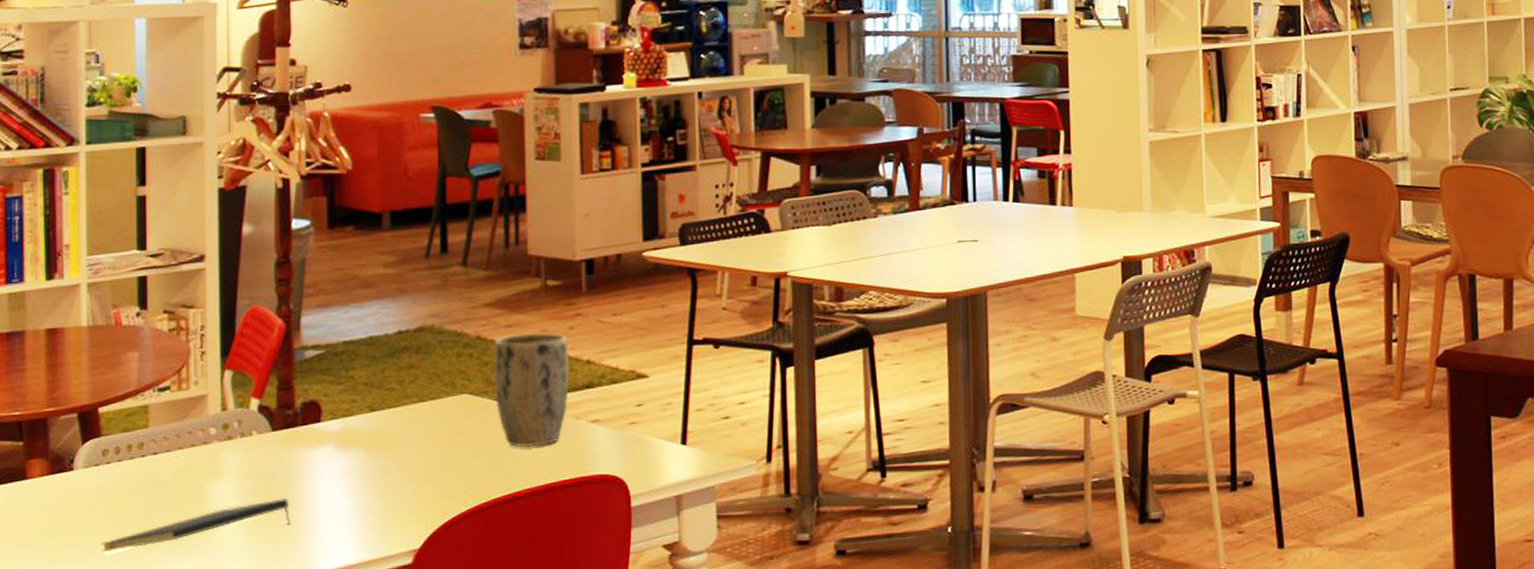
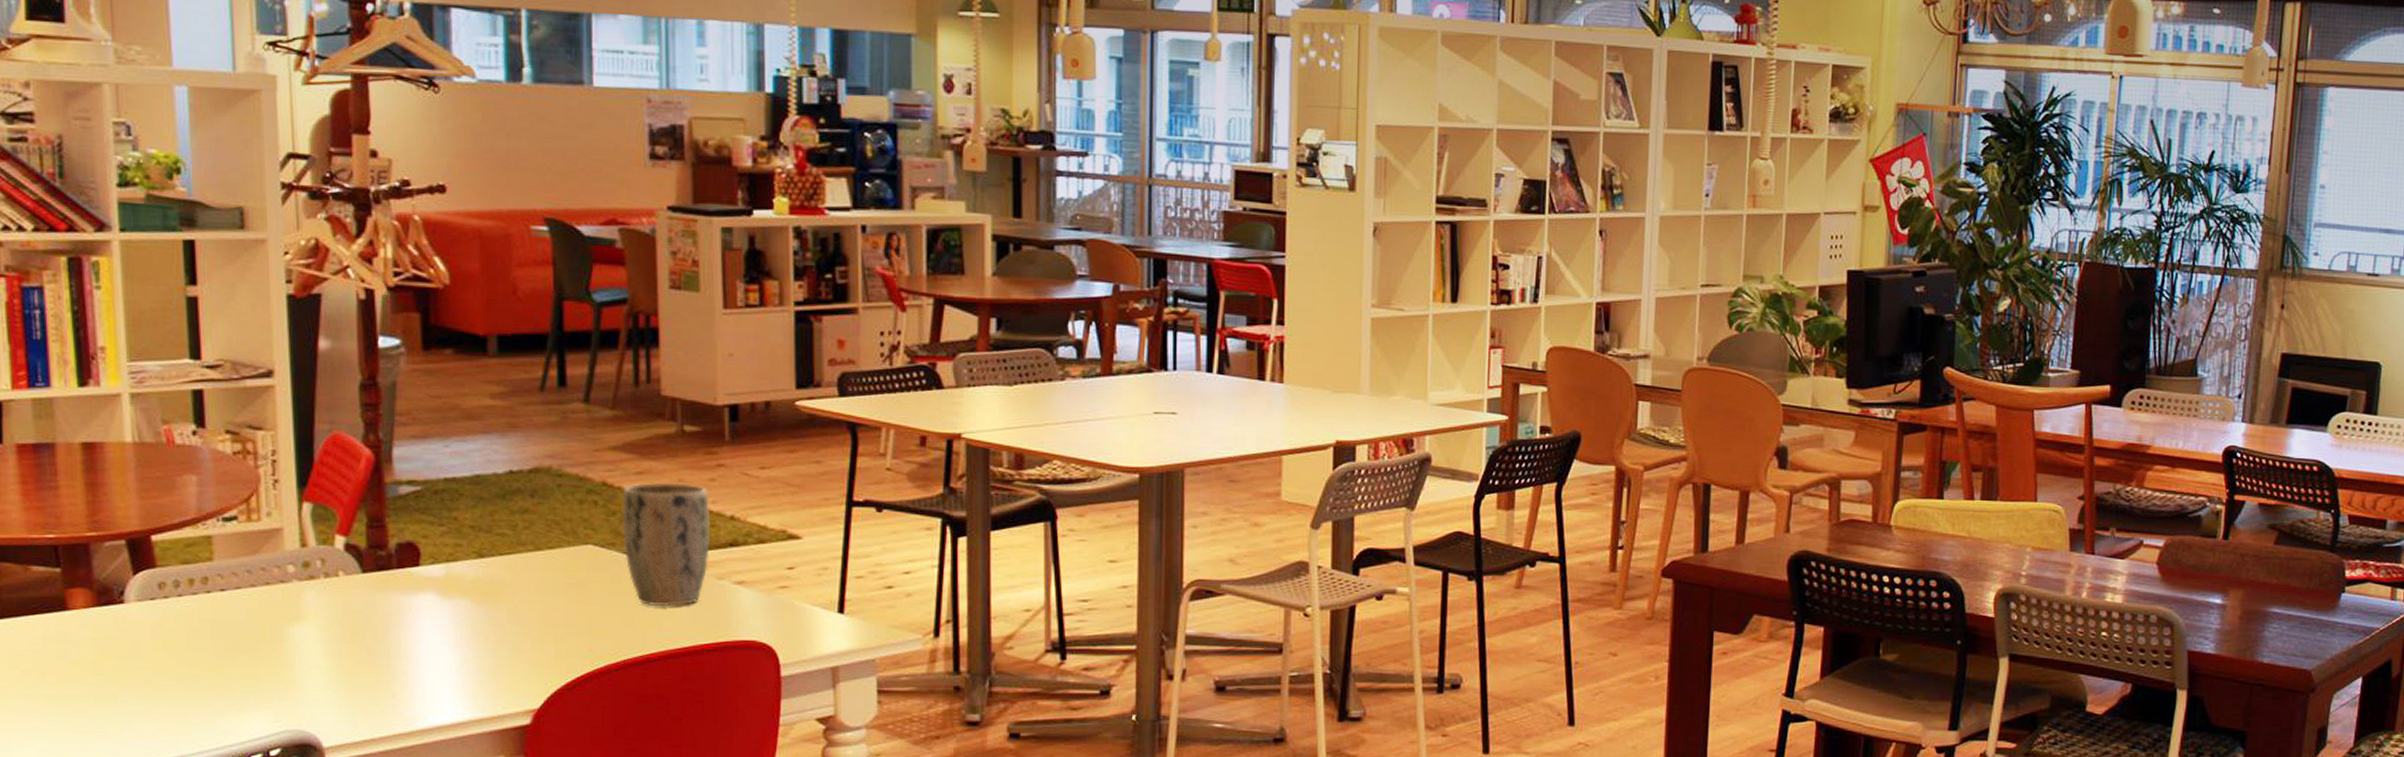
notepad: present [100,499,291,553] -> none [161,647,388,696]

